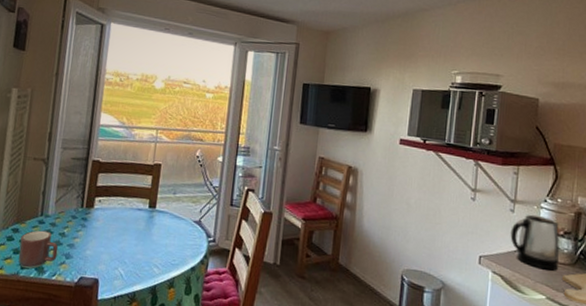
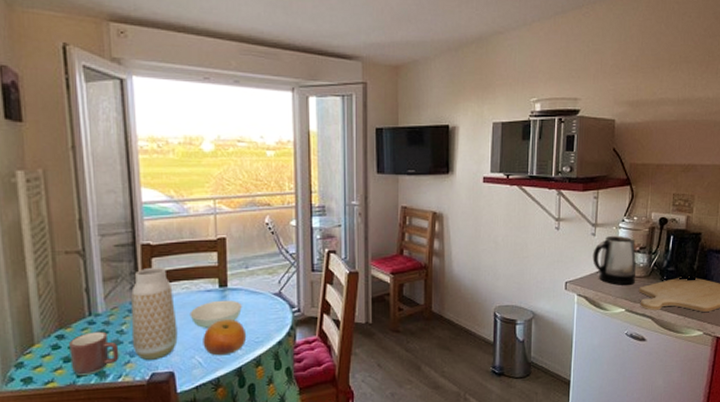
vase: none [69,181,111,265] -> present [131,266,178,360]
bowl: none [120,219,165,245] -> present [189,299,242,329]
fruit: none [126,237,166,272] -> present [203,318,247,356]

